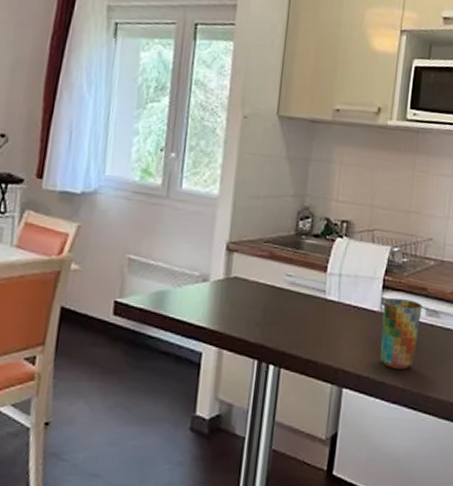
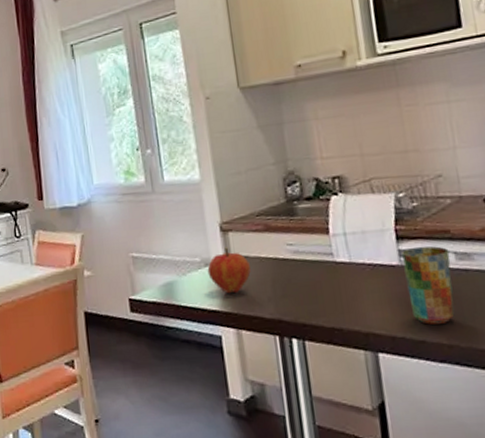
fruit: none [203,266,247,314] -> present [207,247,251,294]

